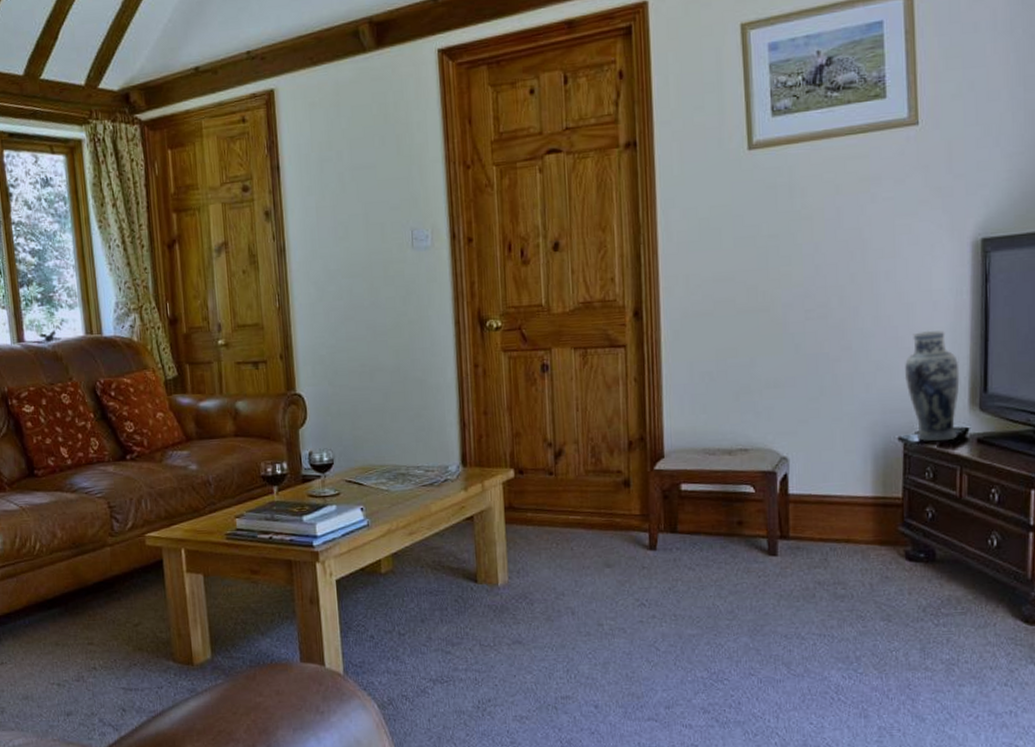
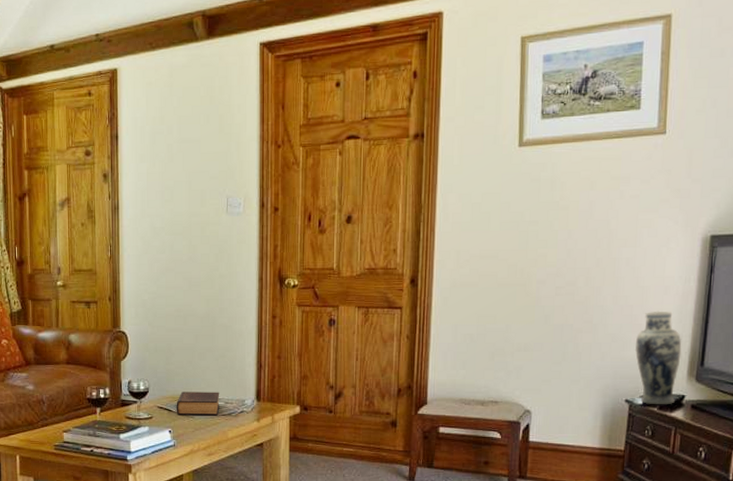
book: none [367,458,419,489] -> present [176,392,220,416]

